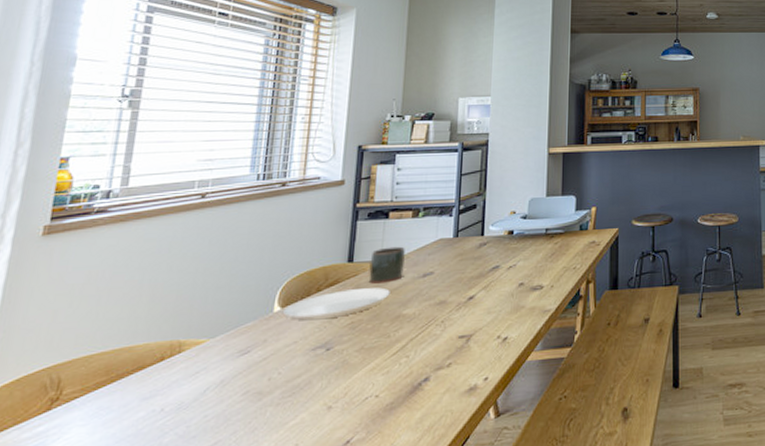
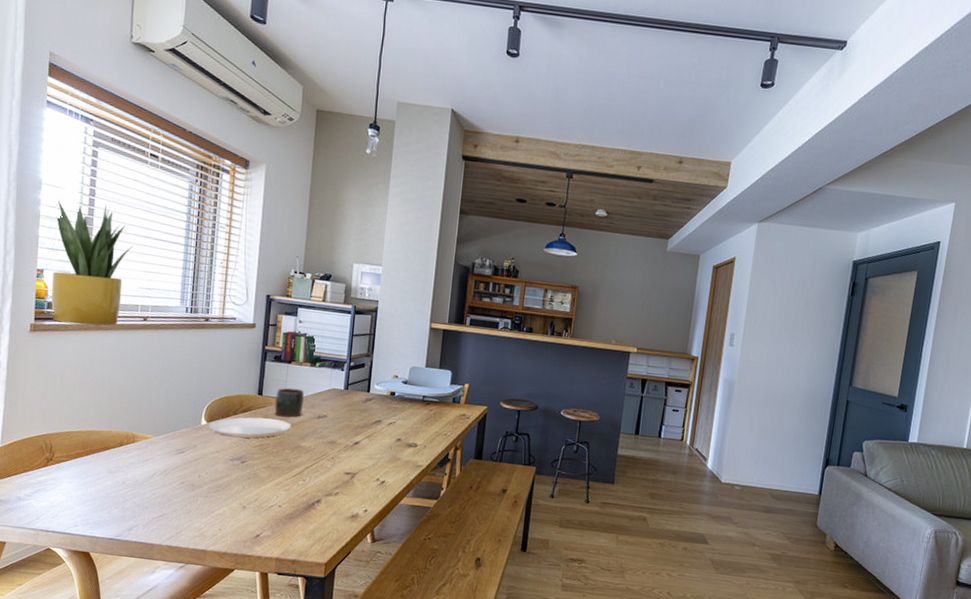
planter: none [75,72,193,218] -> present [51,200,134,326]
books: none [375,179,425,218] -> present [280,330,321,364]

